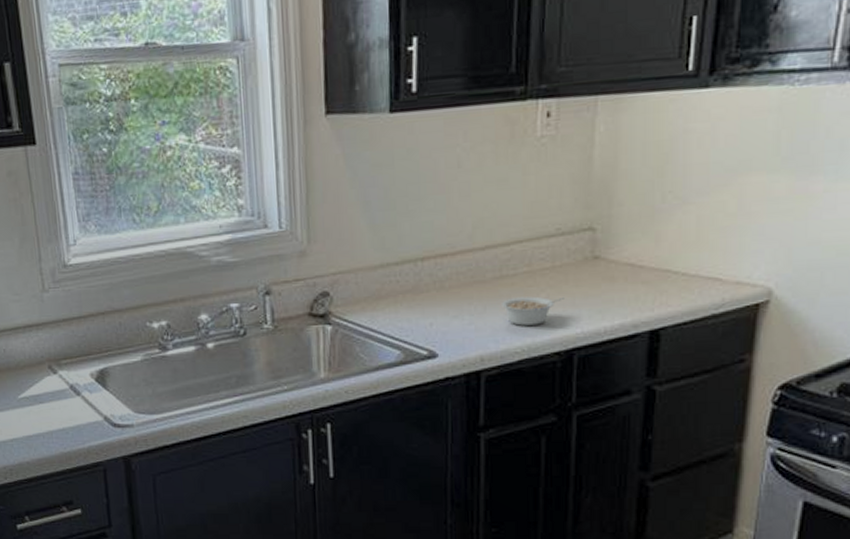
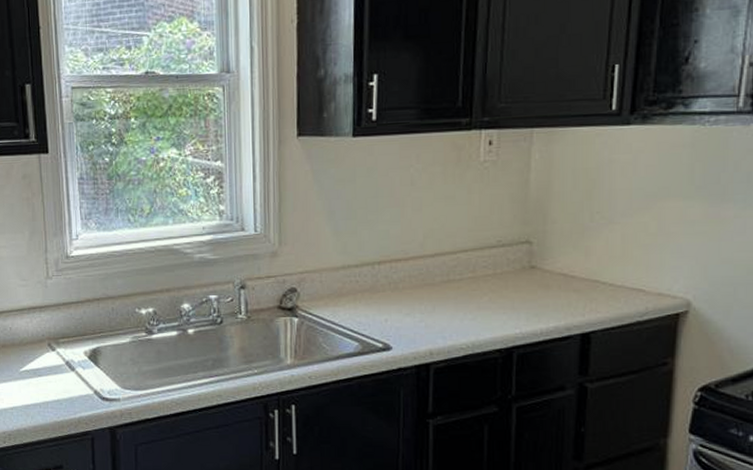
legume: present [502,296,564,326] -> none [449,299,504,325]

